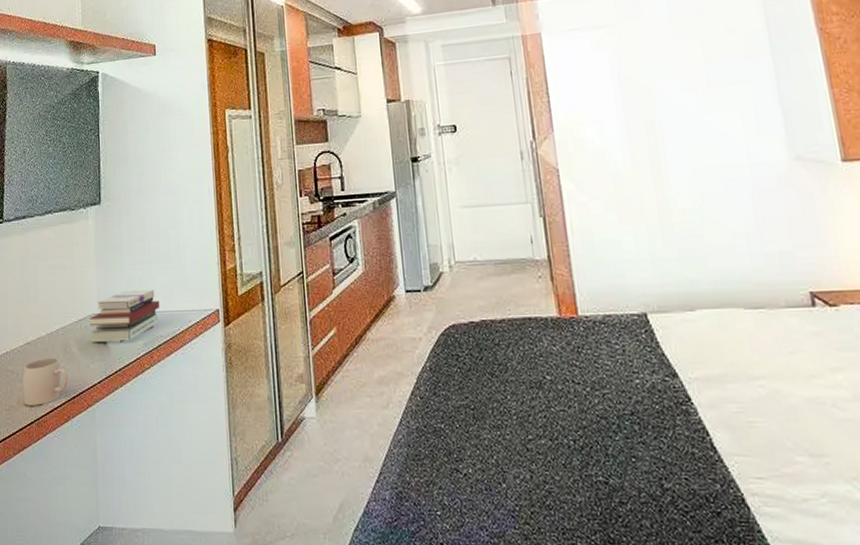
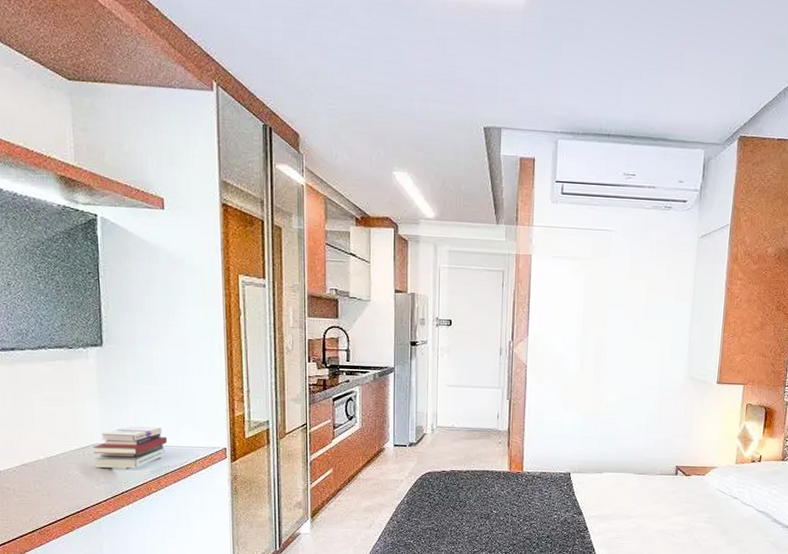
mug: present [22,357,69,406] -> none [20,478,72,518]

